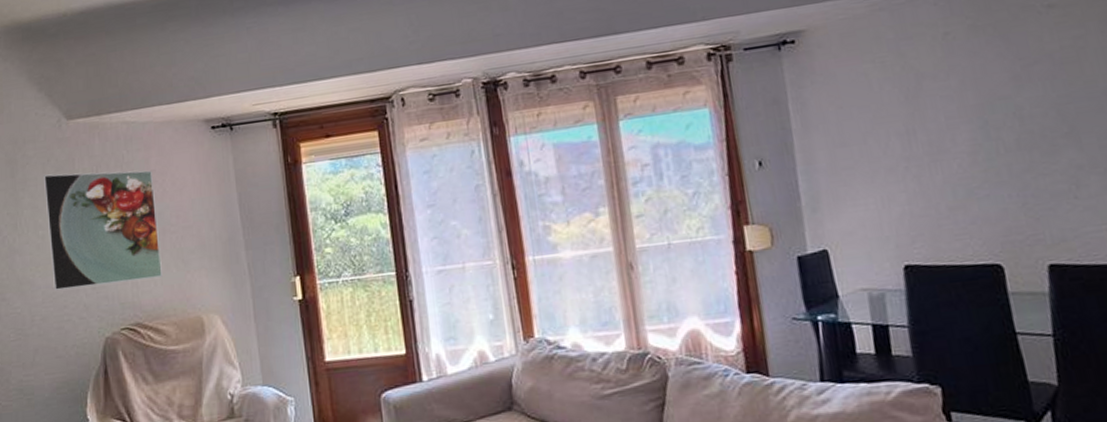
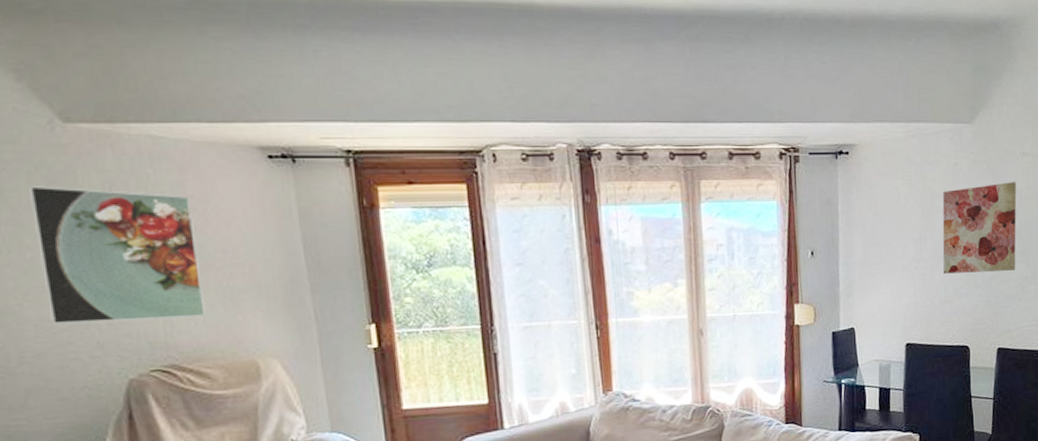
wall art: none [932,43,1061,172] -> present [942,182,1017,274]

